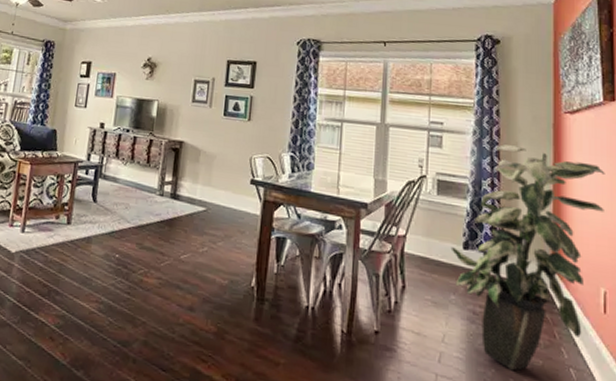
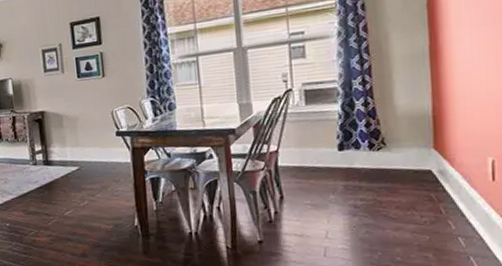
indoor plant: present [450,144,605,371] -> none [325,36,489,250]

